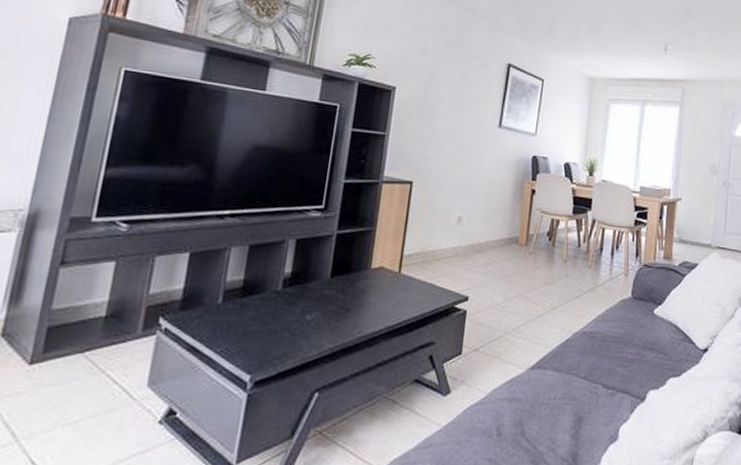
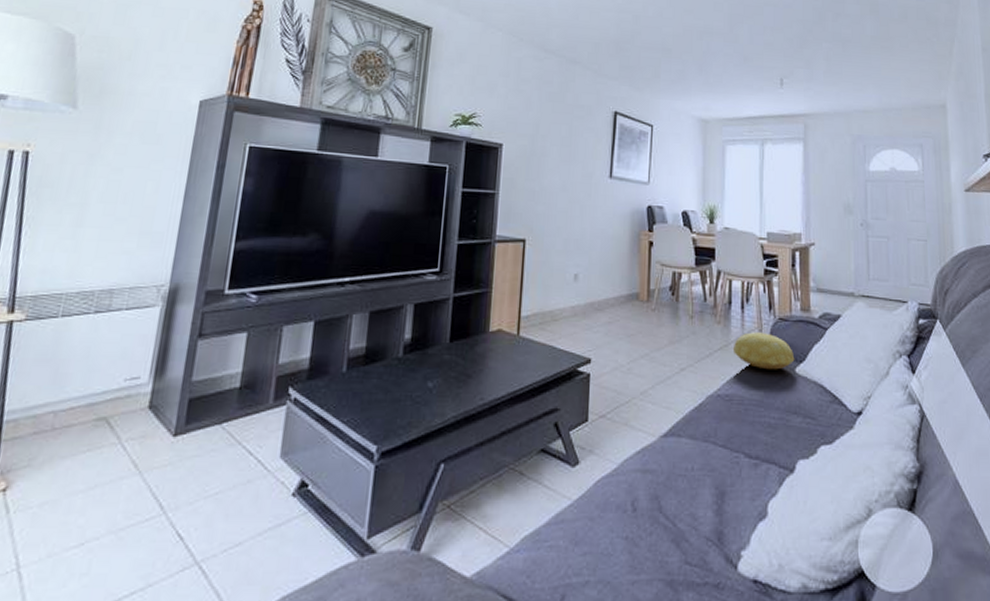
cushion: none [600,276,655,311] -> present [732,332,795,370]

